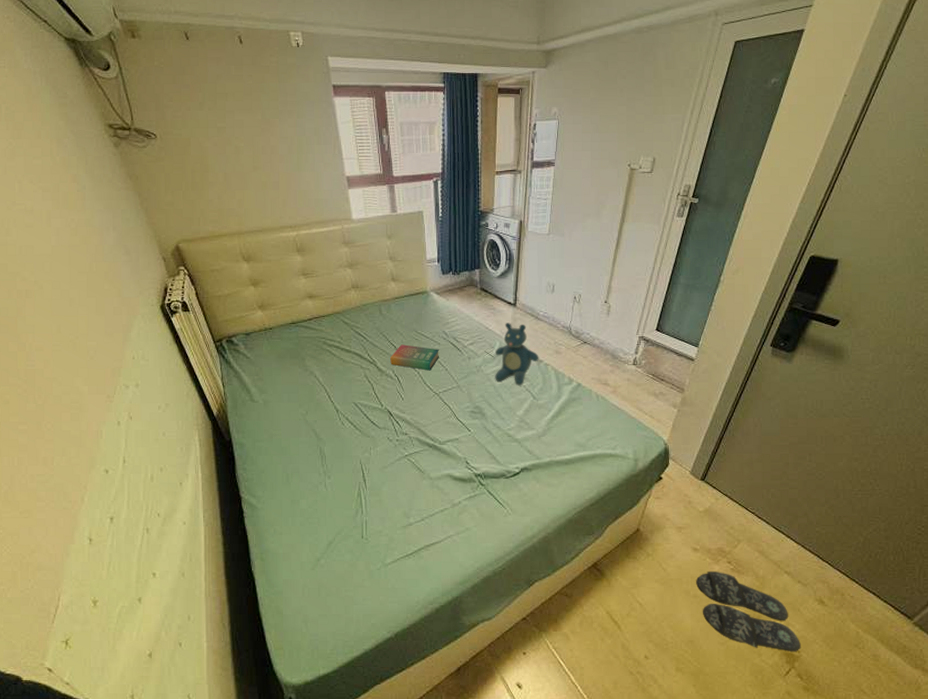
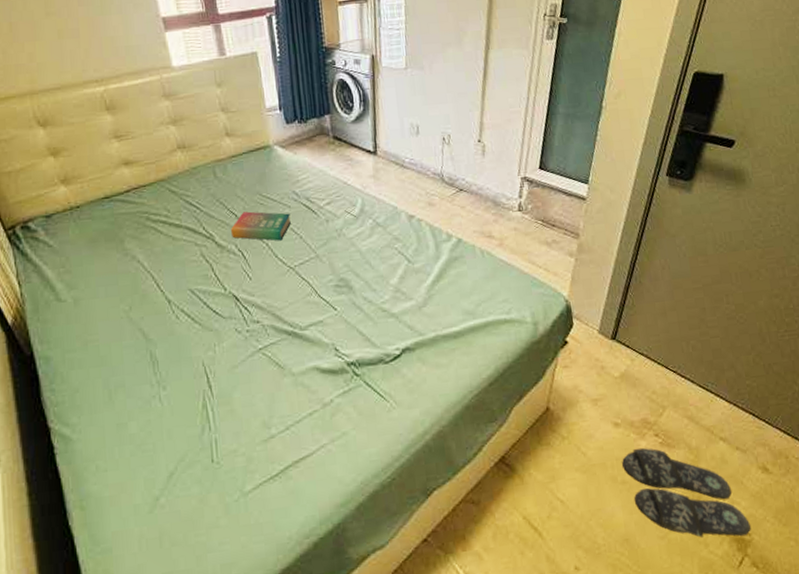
stuffed animal: present [495,323,539,386] -> none [357,174,410,249]

